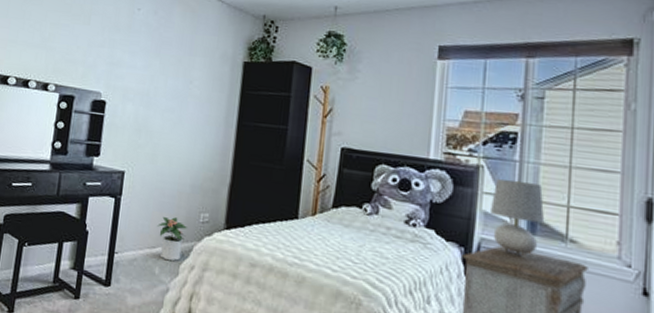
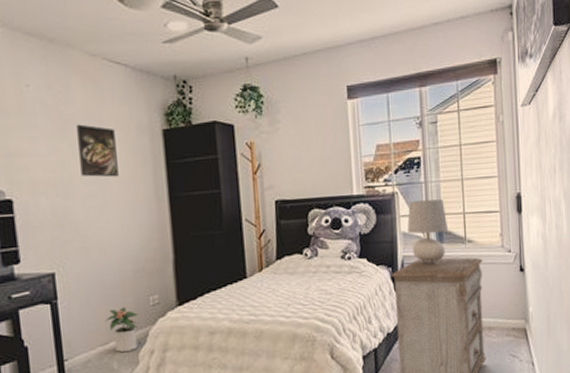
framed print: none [165,46,201,98] -> present [76,124,119,178]

